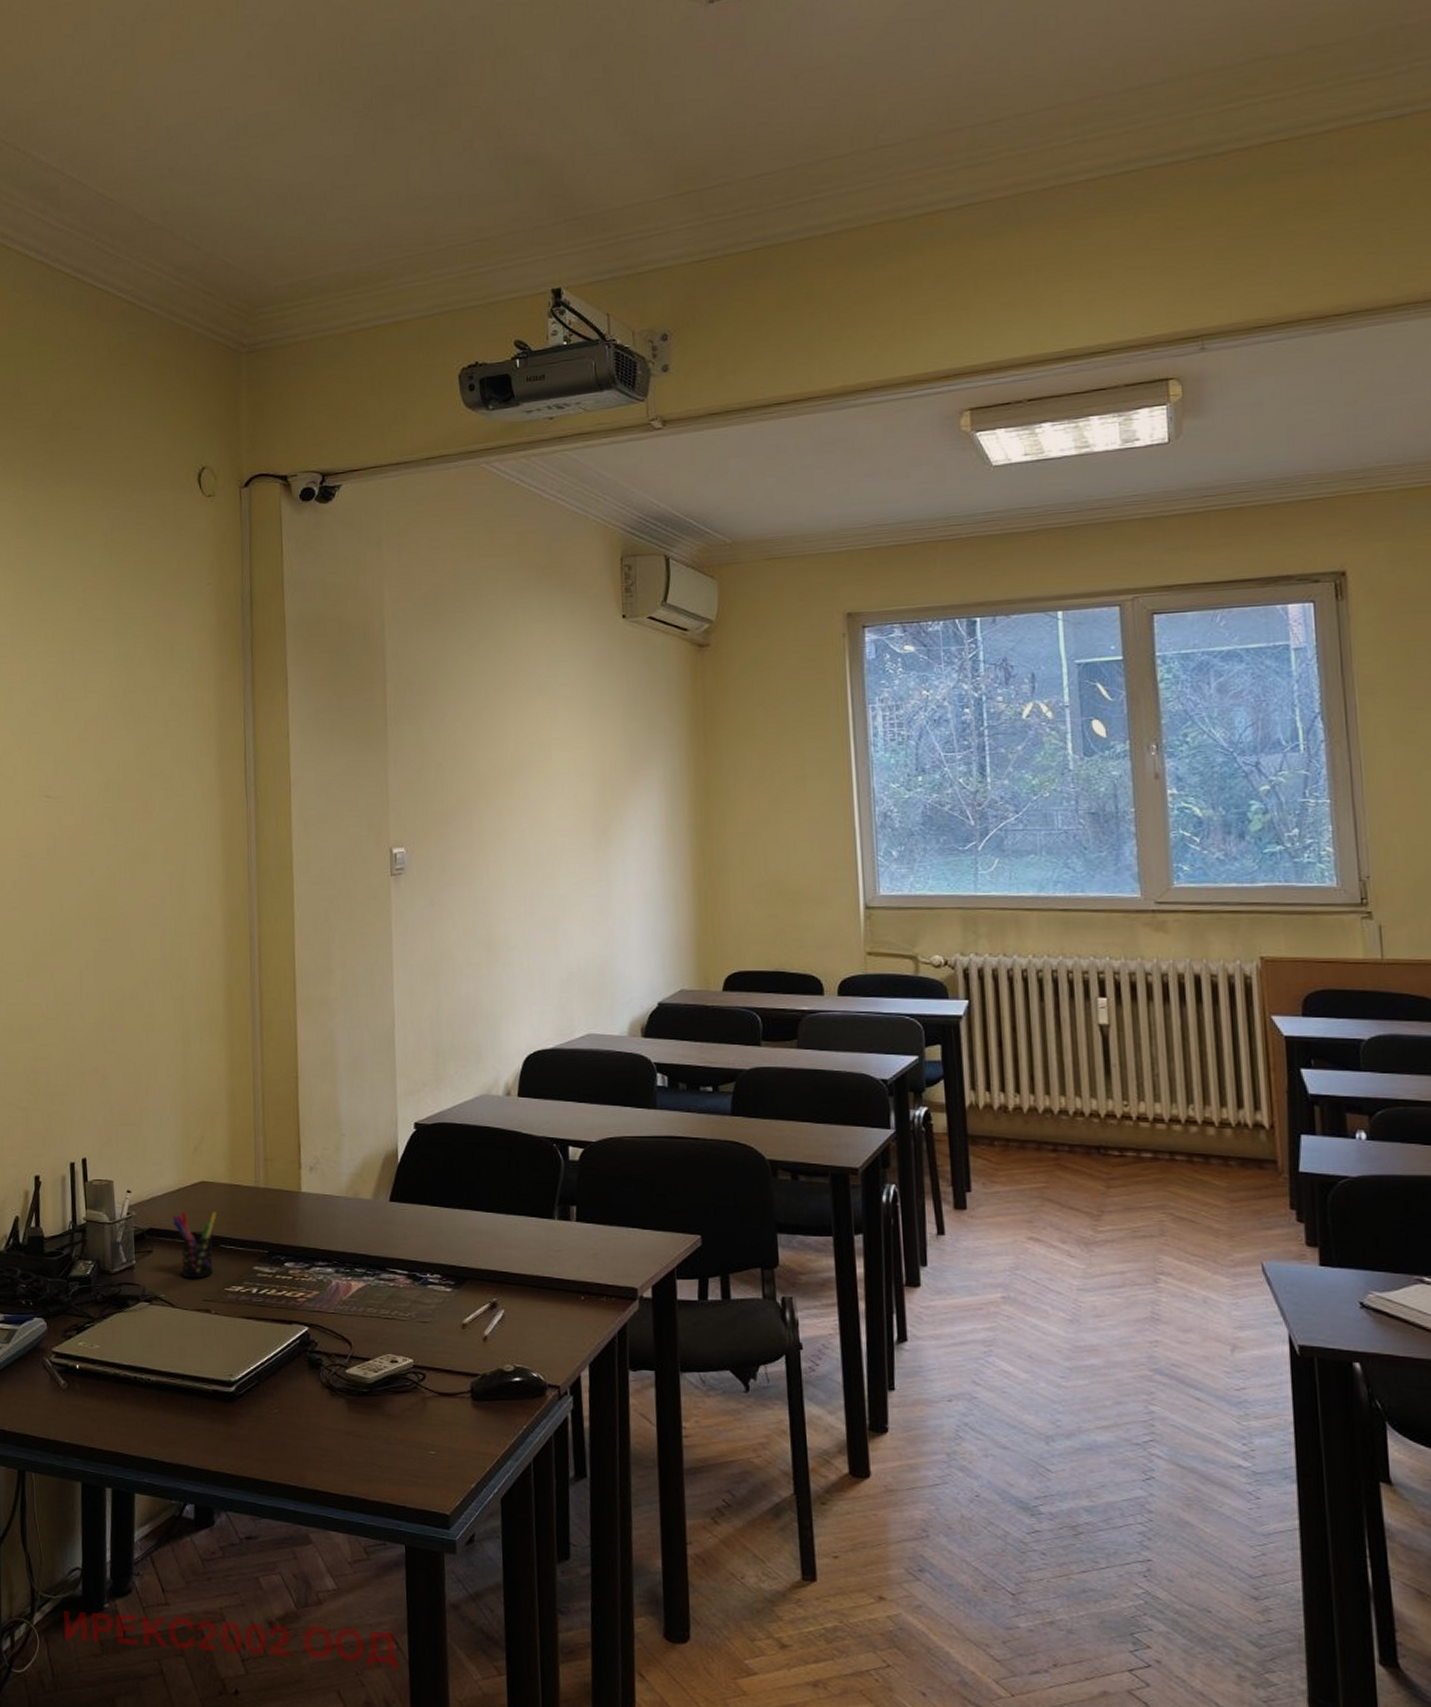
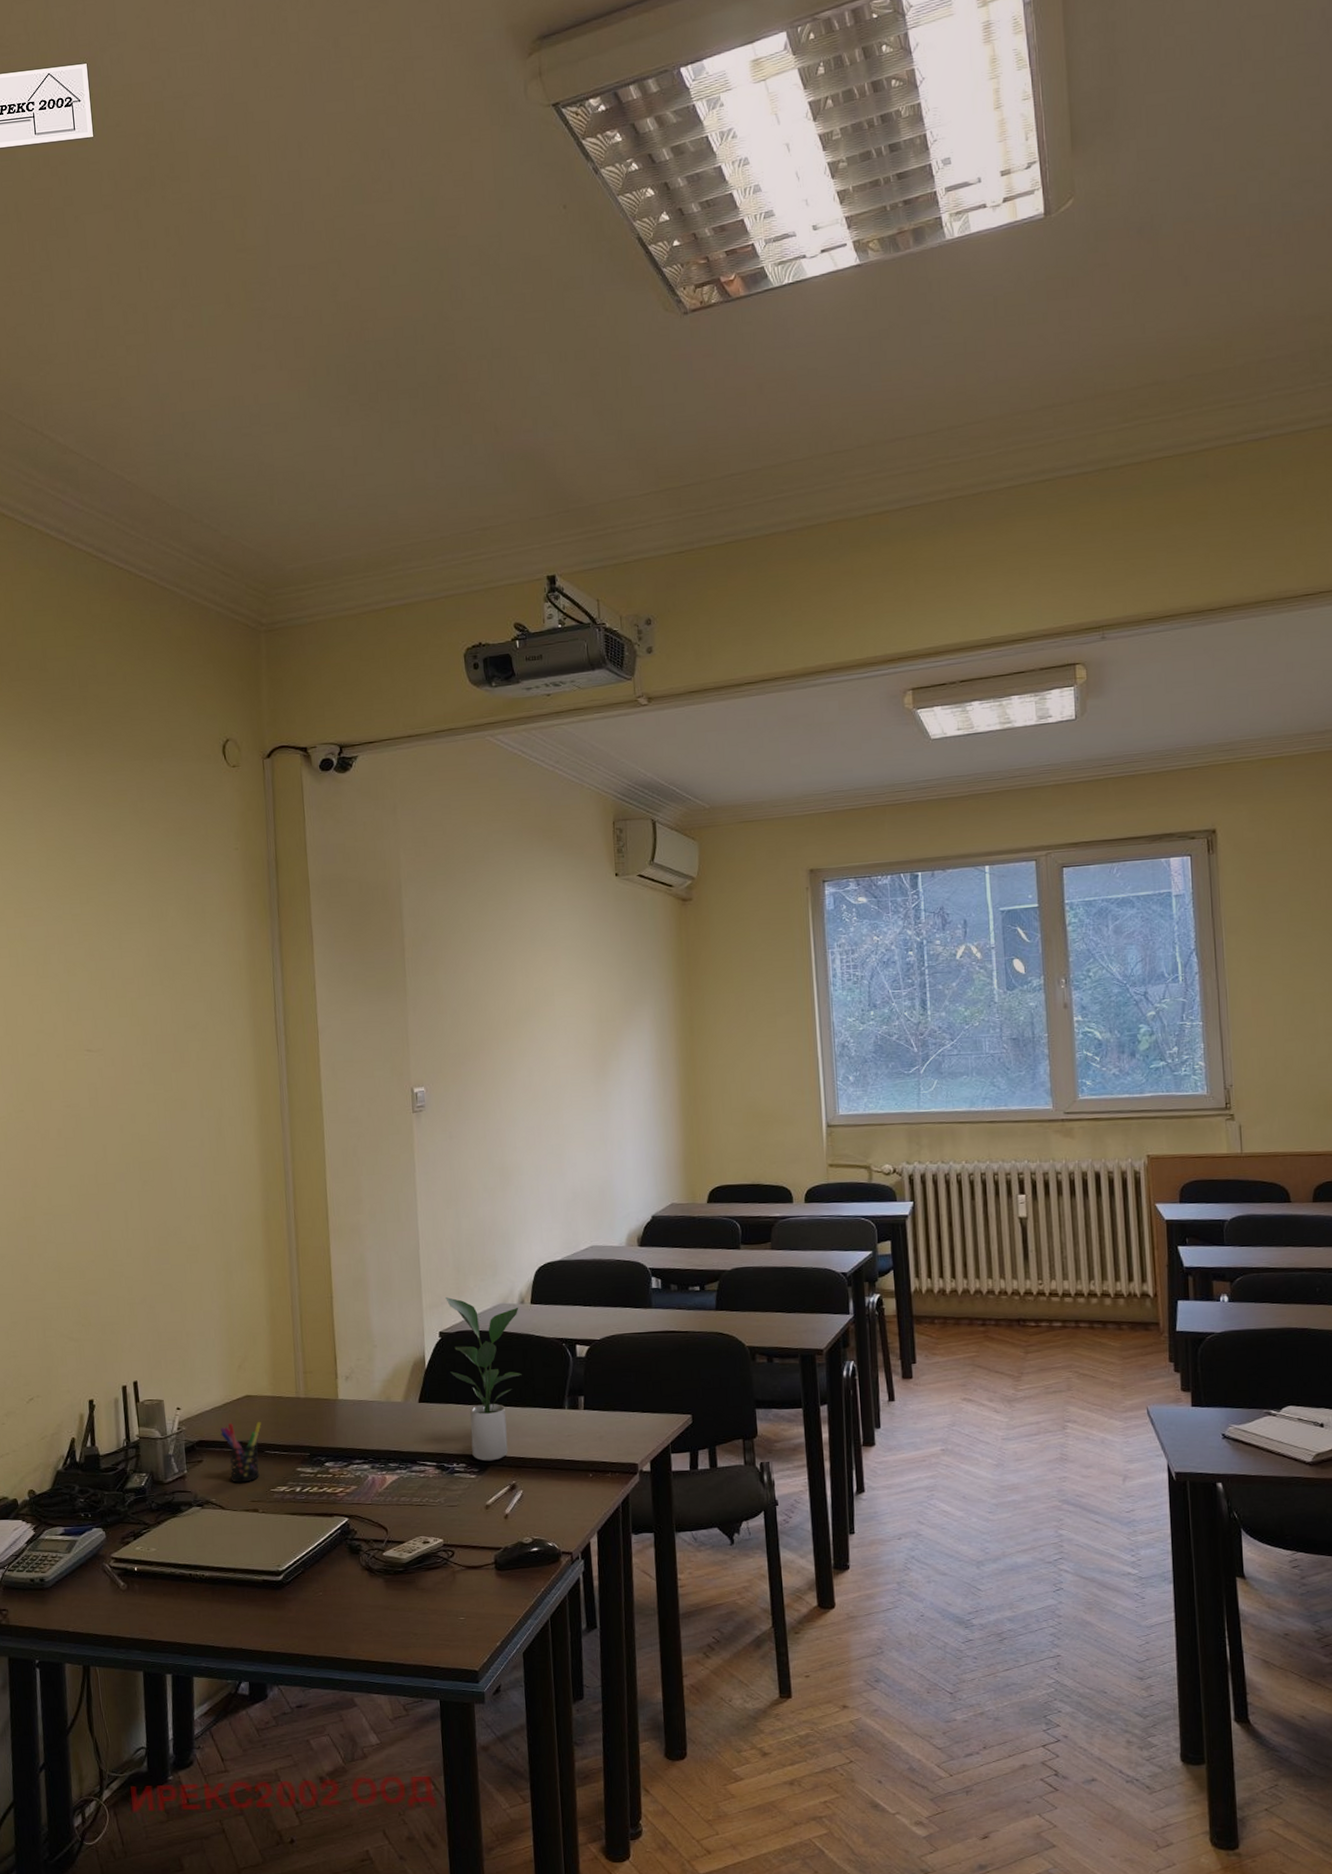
potted plant: none [422,1084,506,1274] -> present [445,1297,522,1461]

